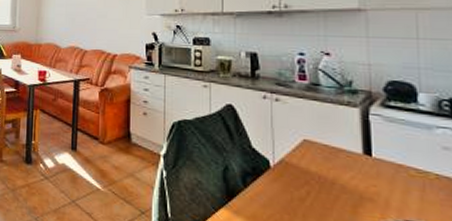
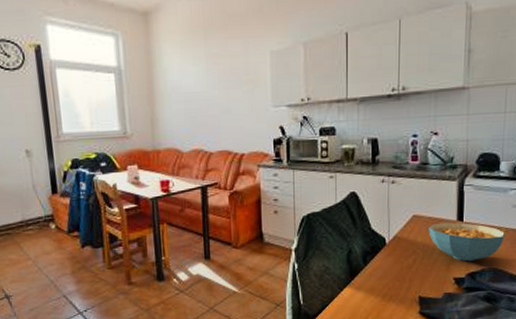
cereal bowl: none [325,153,435,209] -> present [428,222,505,262]

